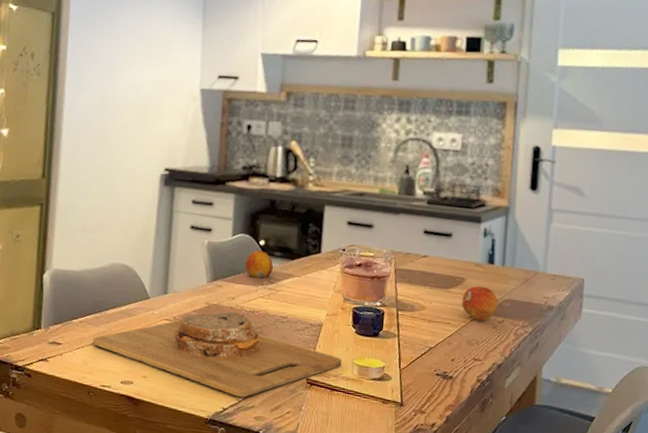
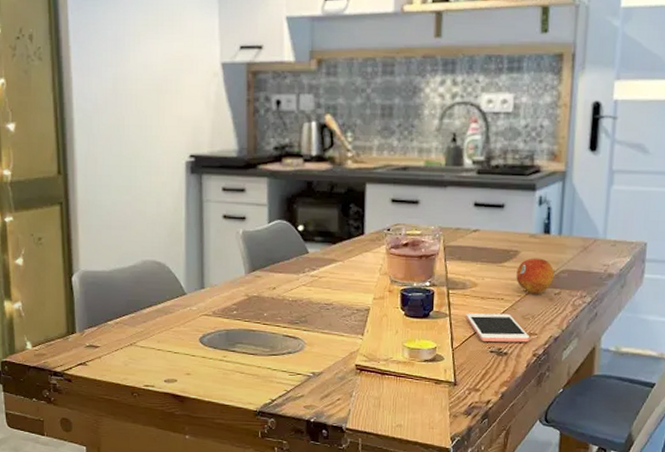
cutting board: present [93,311,342,398] -> none [132,302,392,388]
fruit: present [244,250,273,279] -> none [284,237,314,266]
cell phone: none [413,335,474,368] -> present [466,313,529,343]

